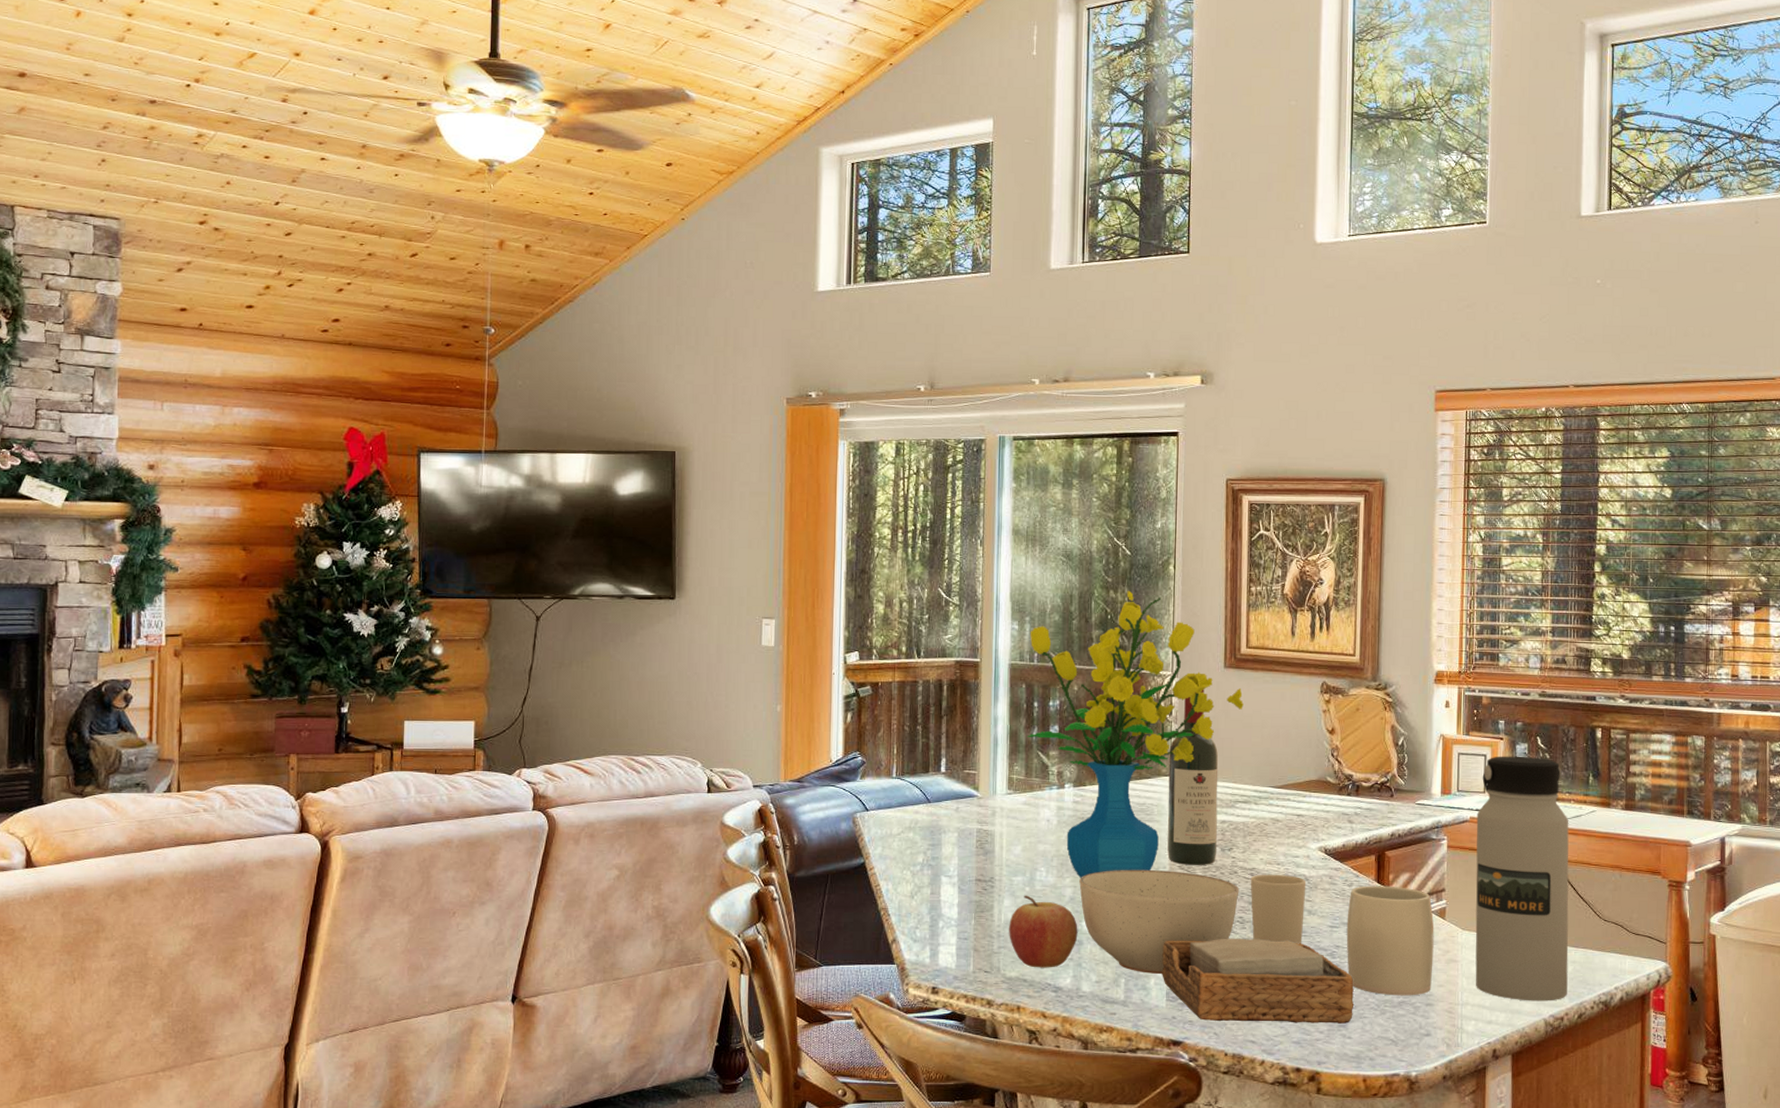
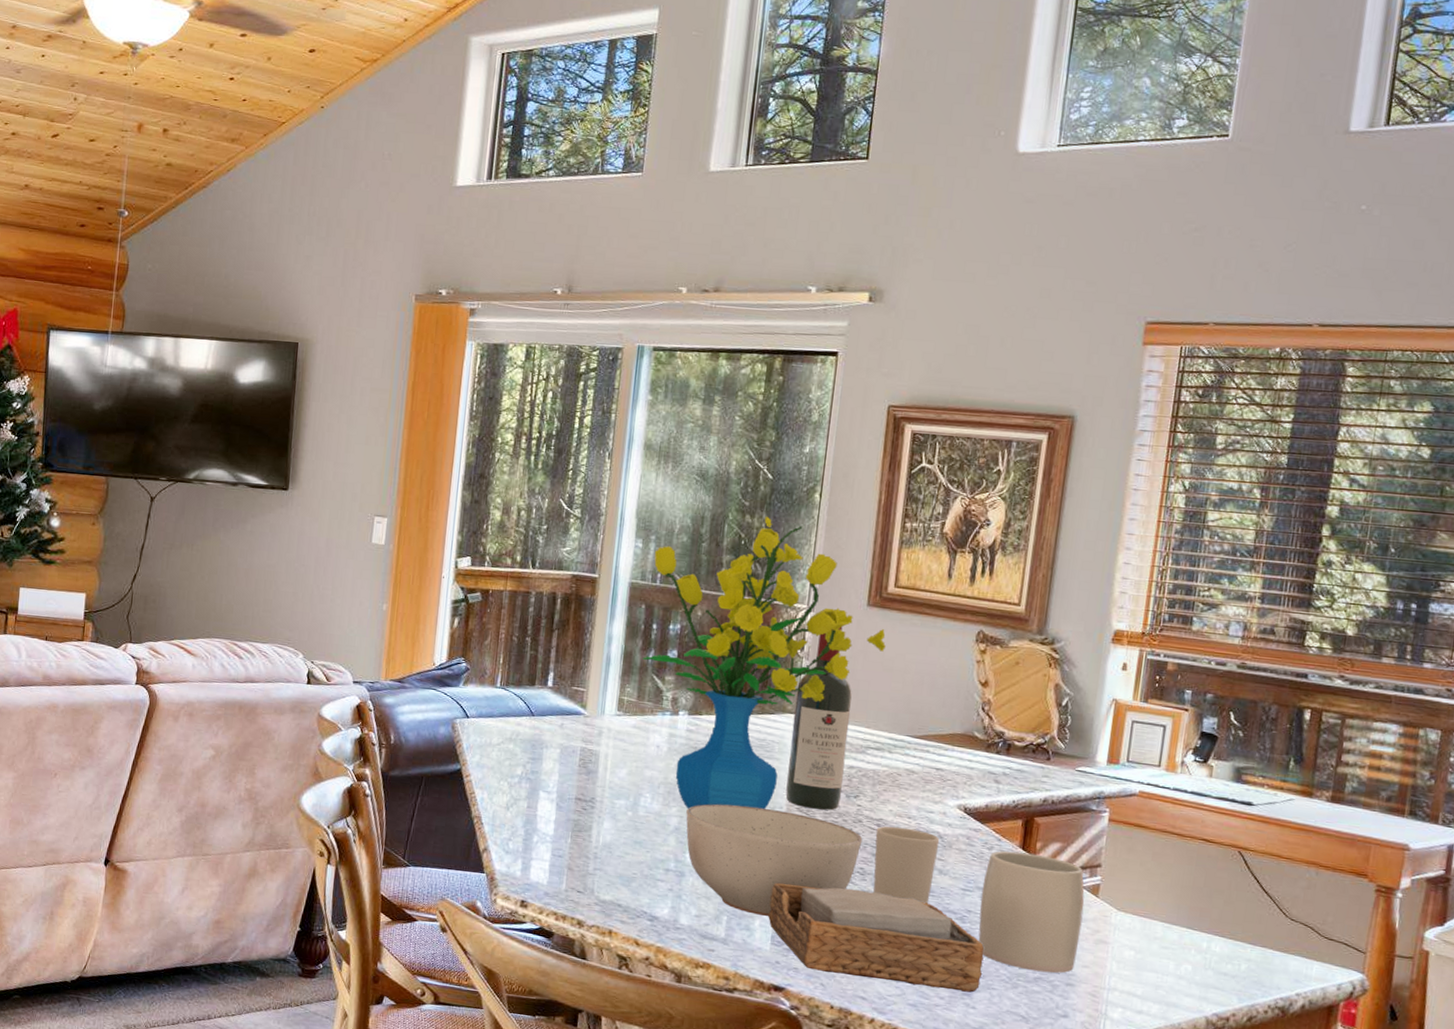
fruit: present [1009,895,1078,968] -> none [606,819,681,896]
water bottle: present [1475,756,1569,1001] -> none [1127,728,1260,999]

